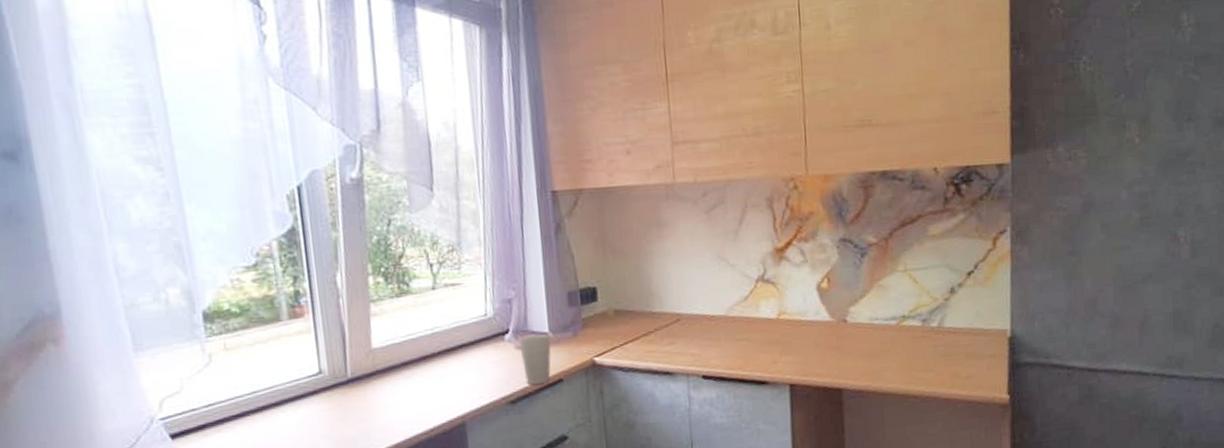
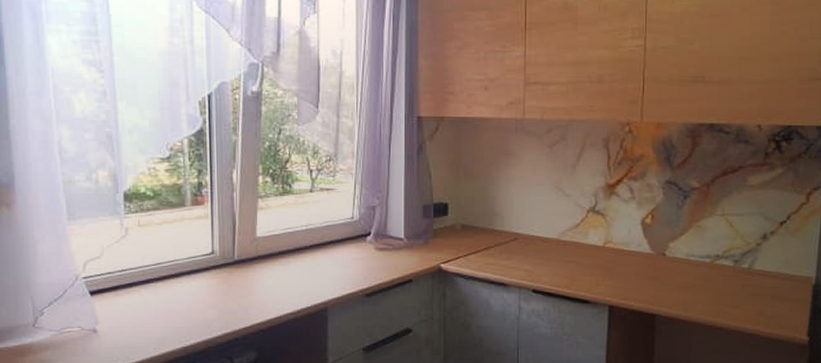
cup: present [519,334,552,386] -> none [378,240,405,282]

